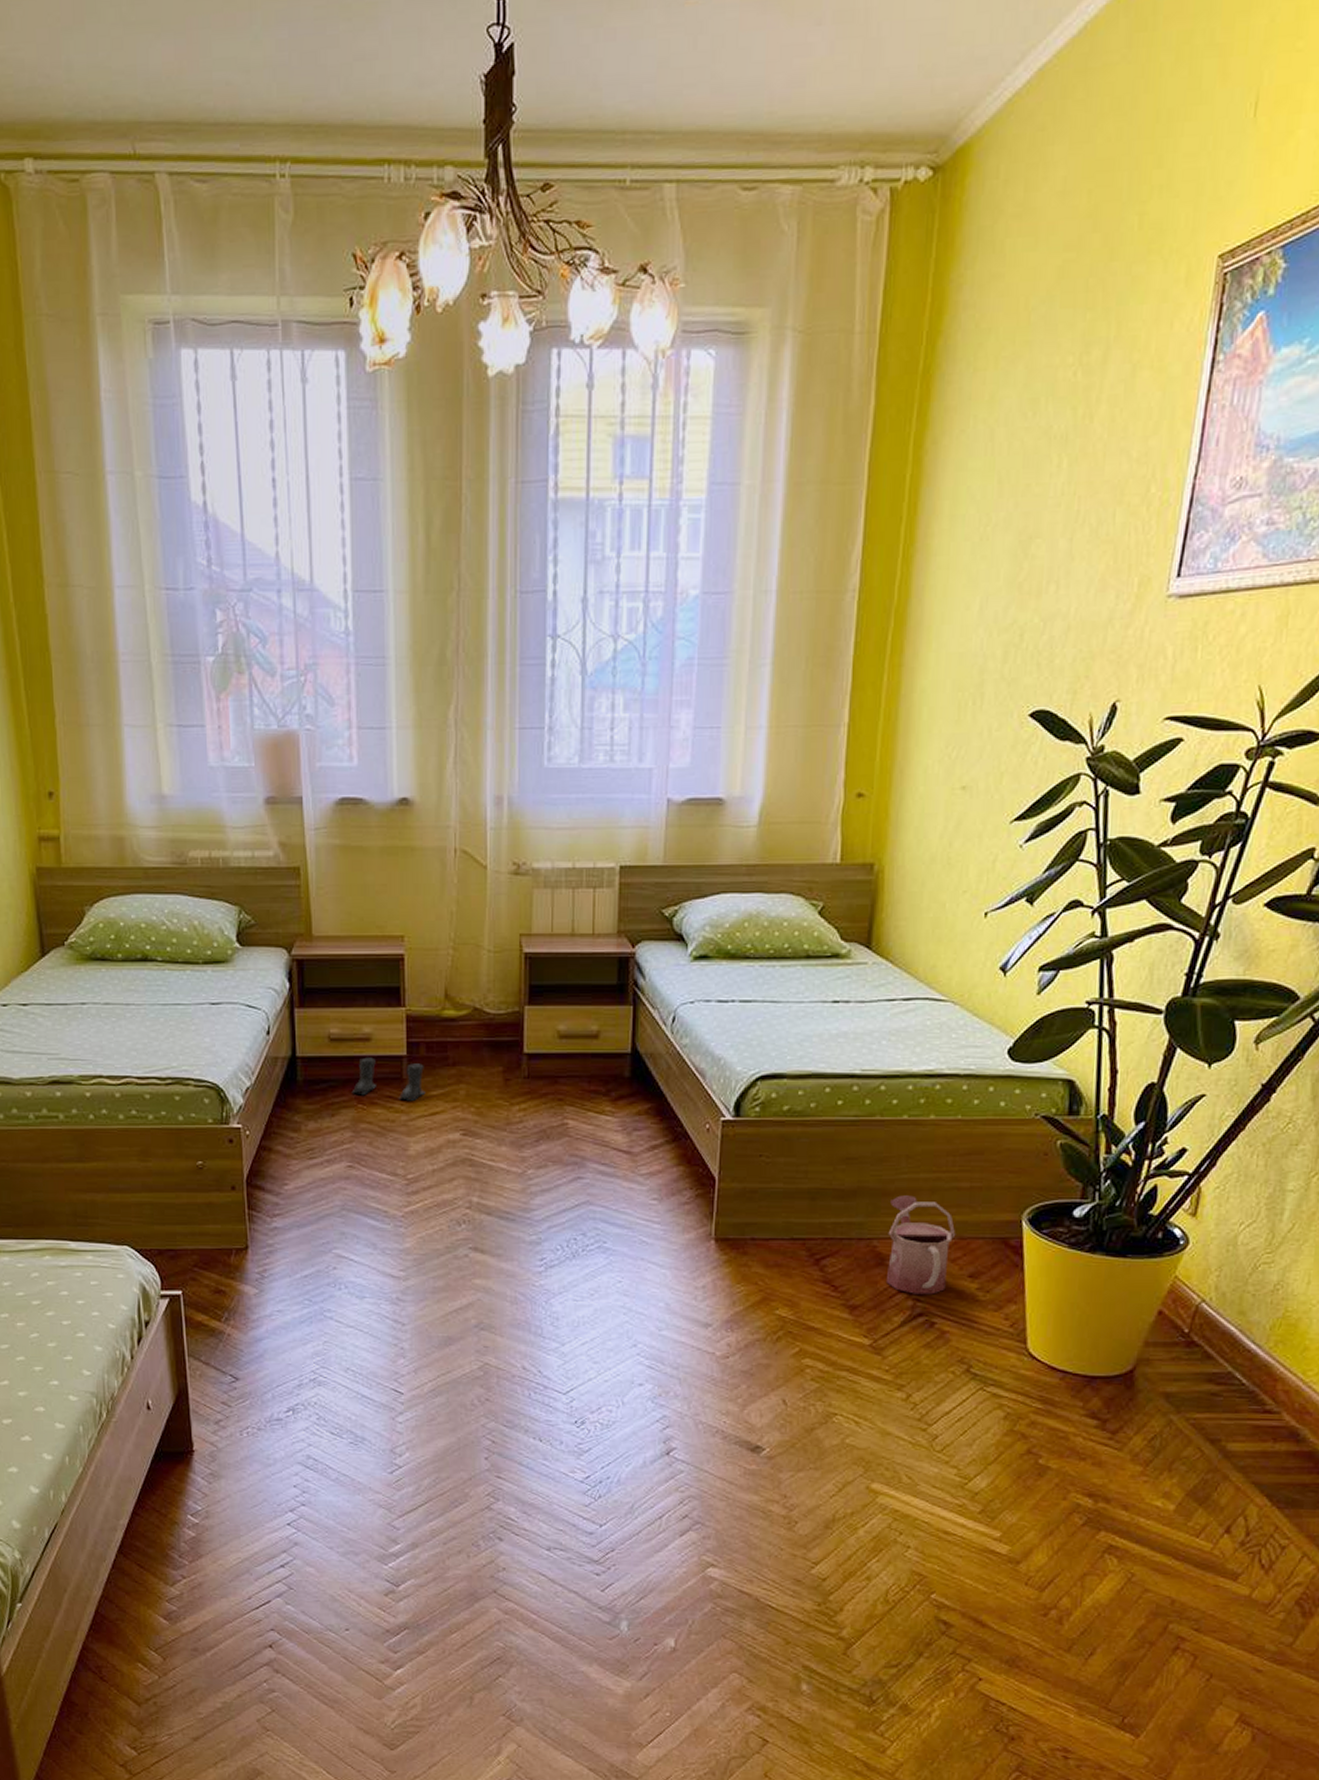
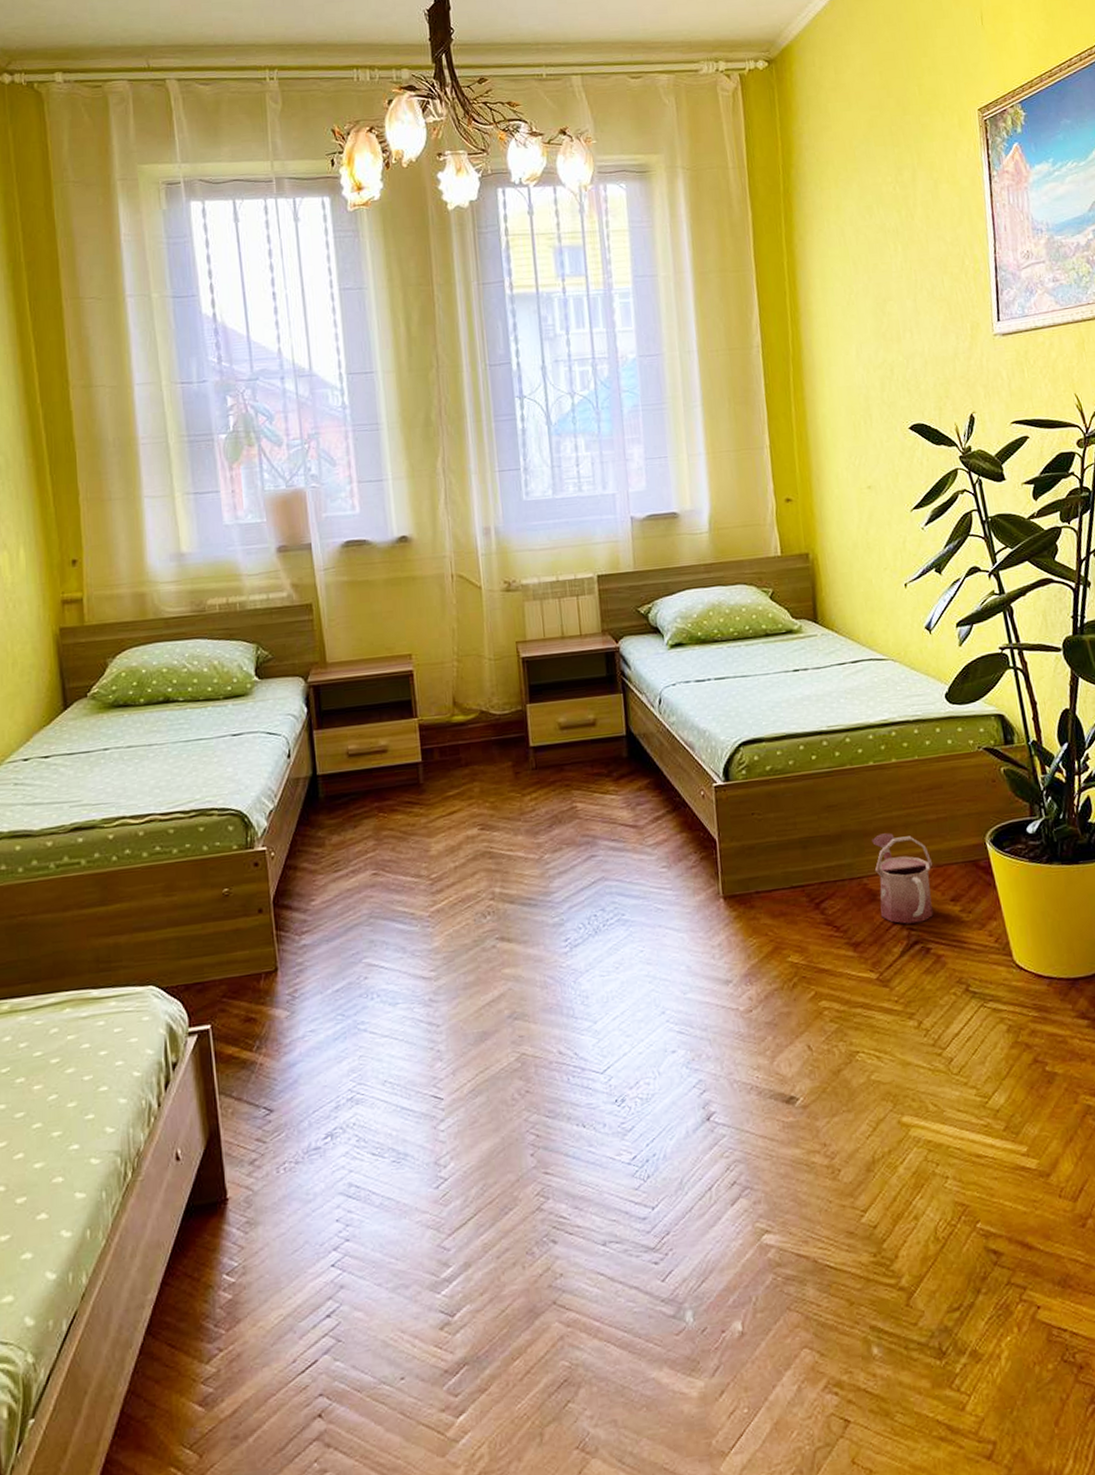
boots: present [351,1057,426,1101] -> none [372,767,442,804]

